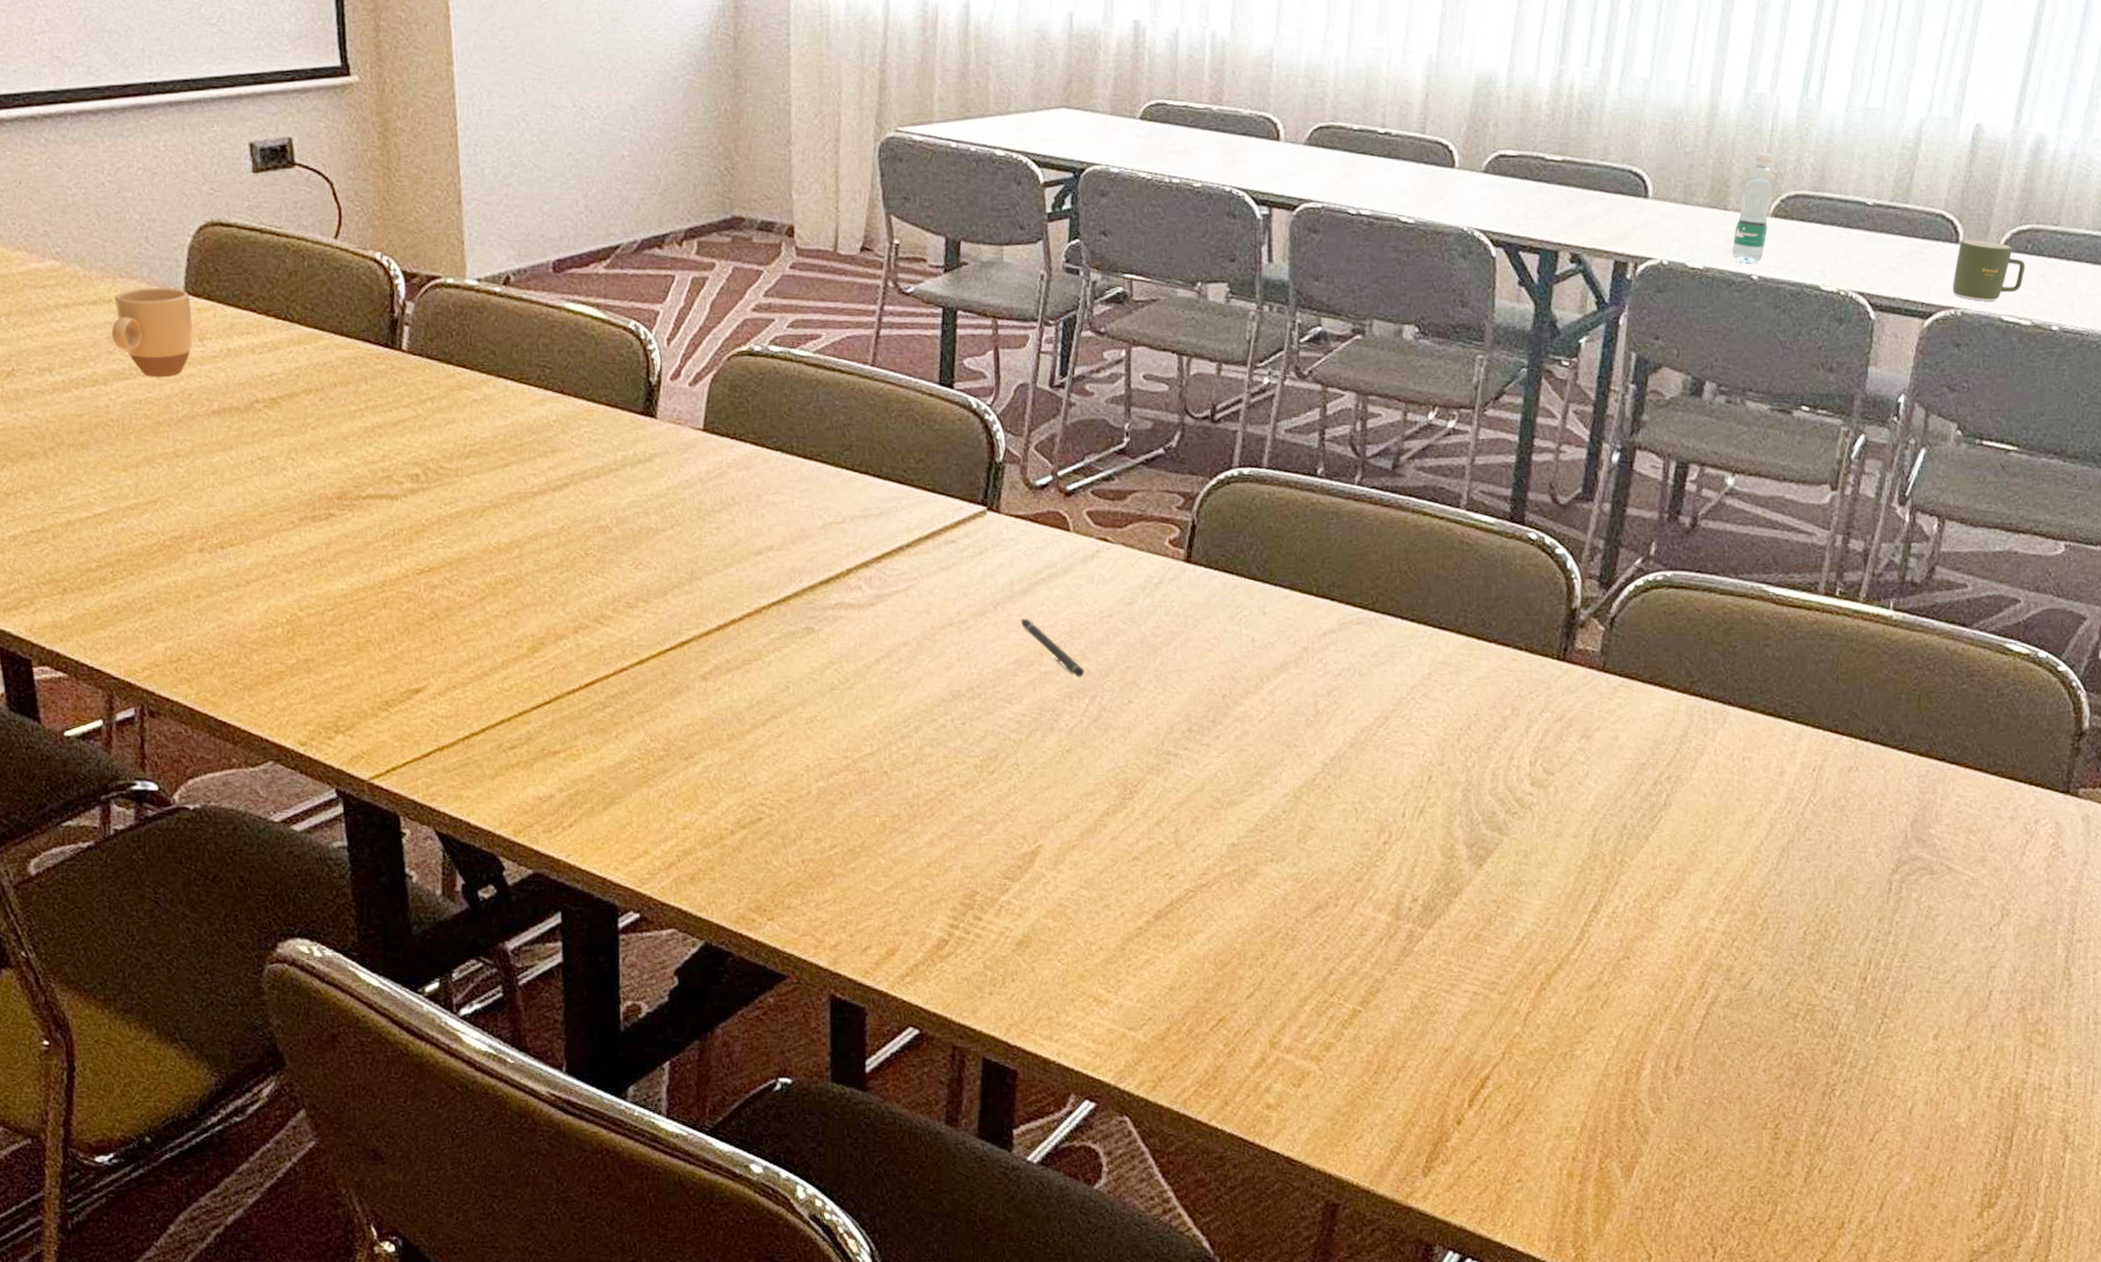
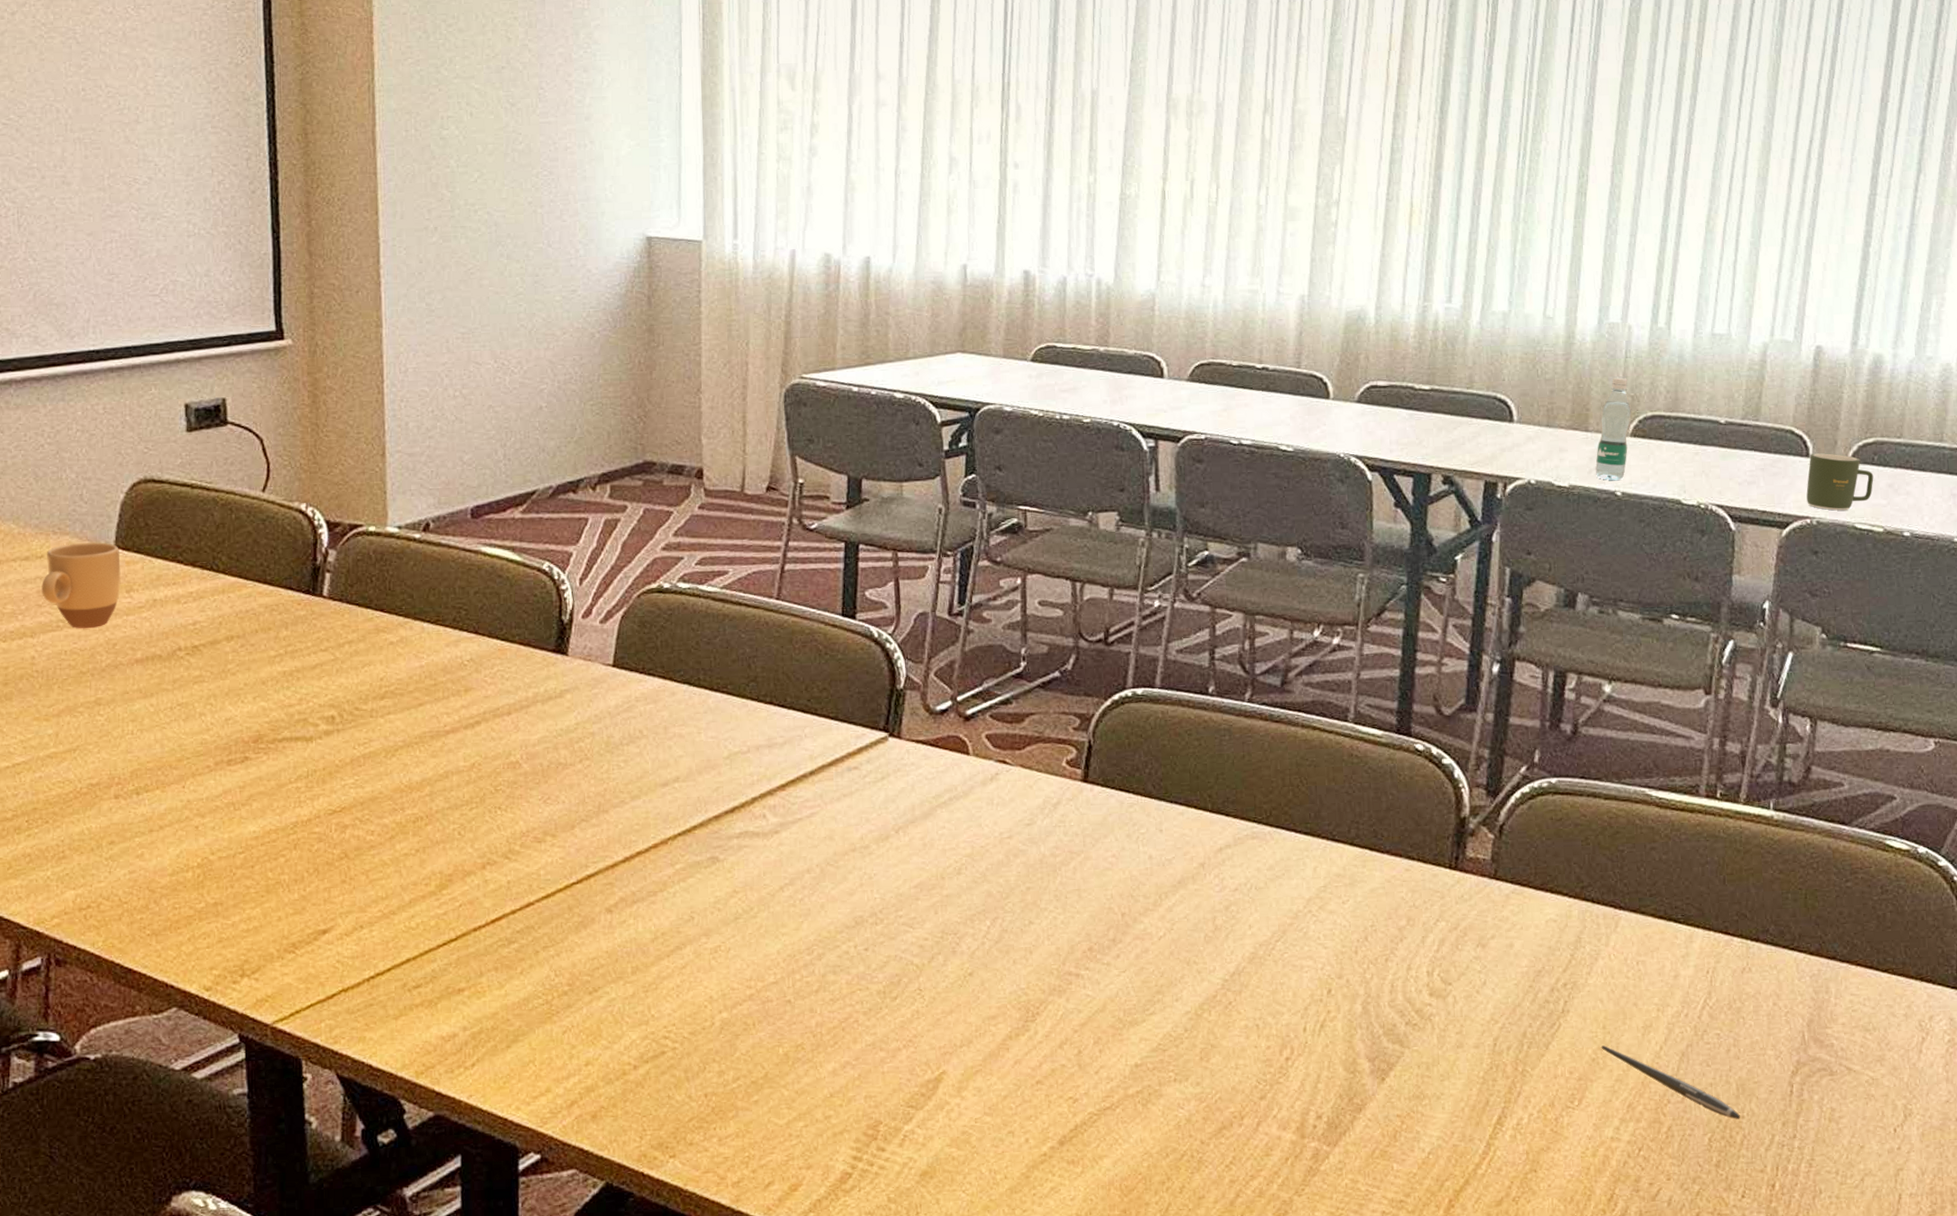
pen: present [1020,618,1085,677] -> none [922,842,986,900]
pen: none [1701,839,1837,914] -> present [1601,1045,1740,1120]

